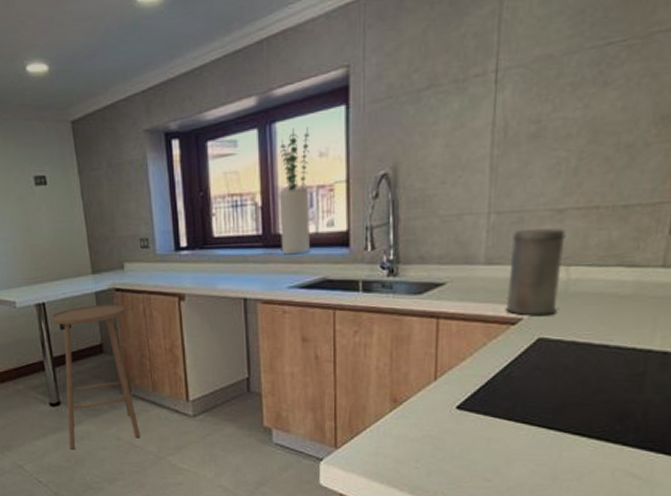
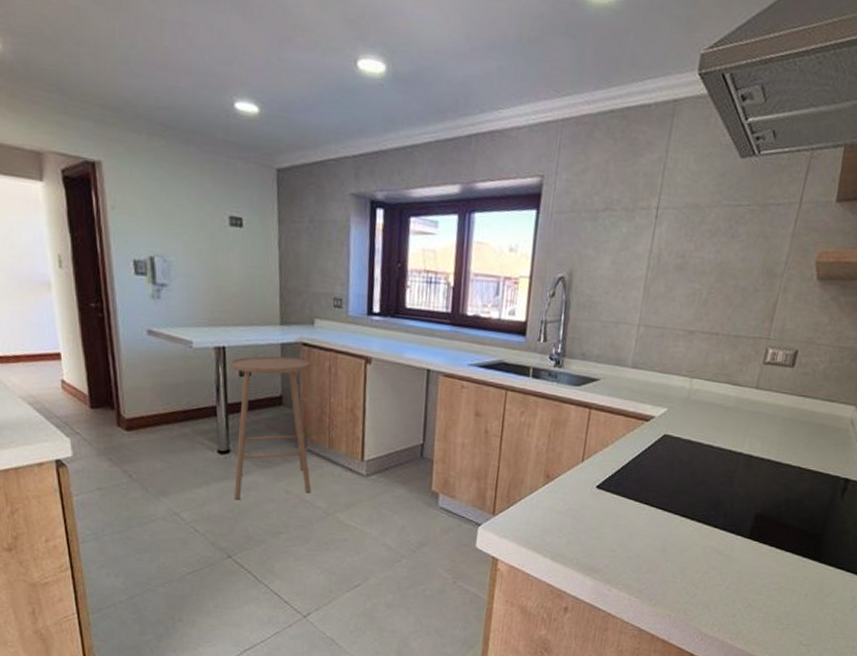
vase: present [279,127,310,255] -> none [466,221,503,337]
canister: present [505,228,566,316] -> none [642,343,693,417]

